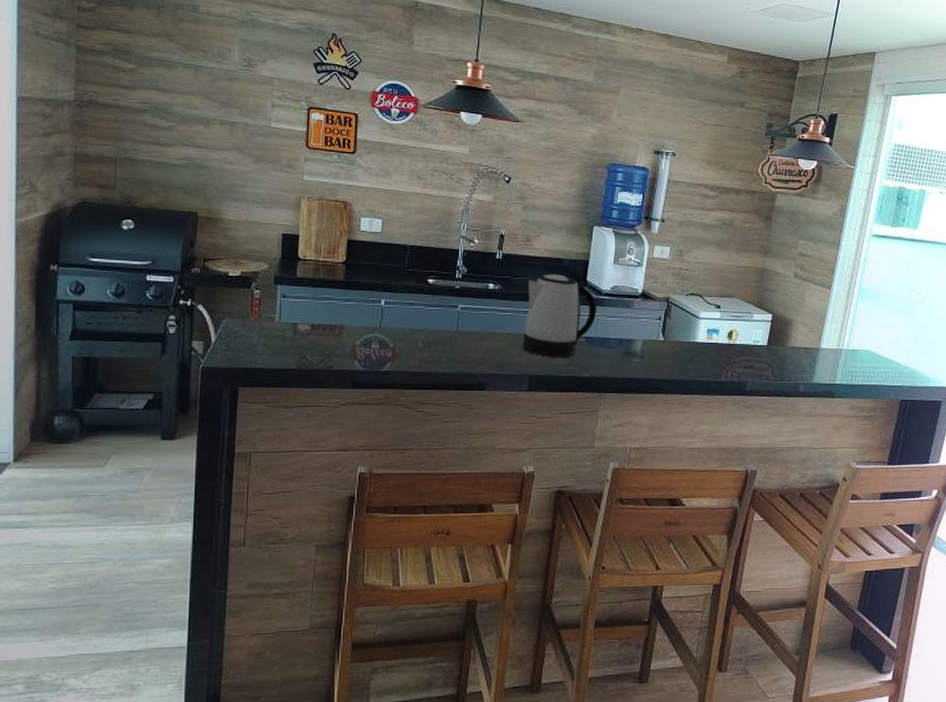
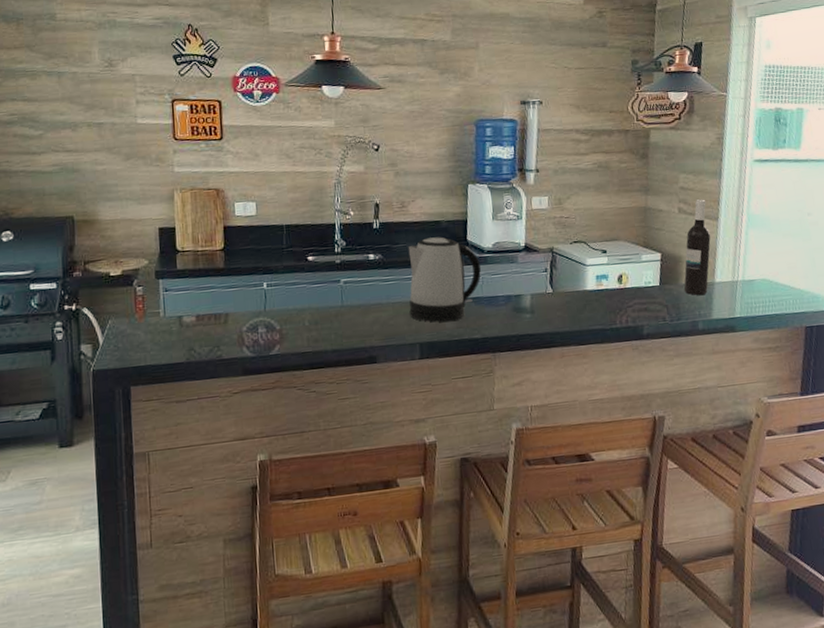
wine bottle: none [790,267,822,359] -> present [683,199,711,296]

